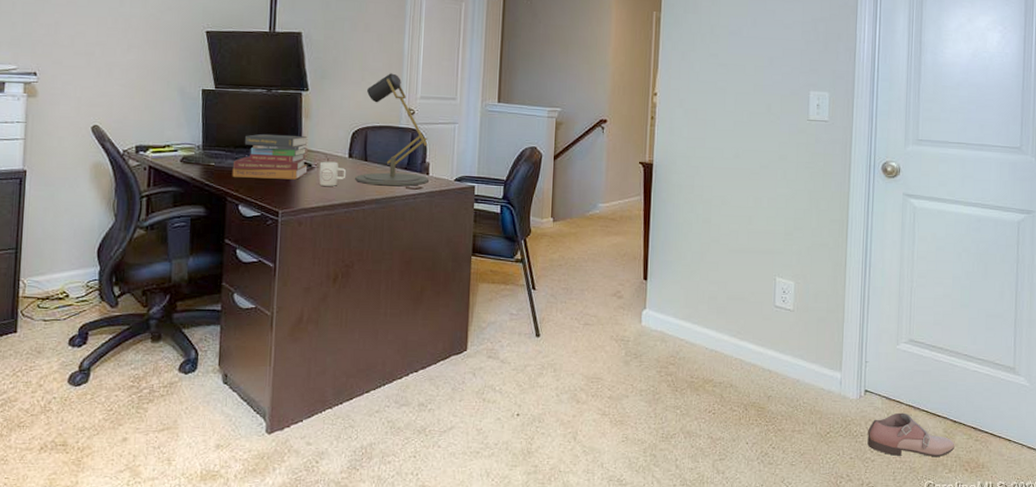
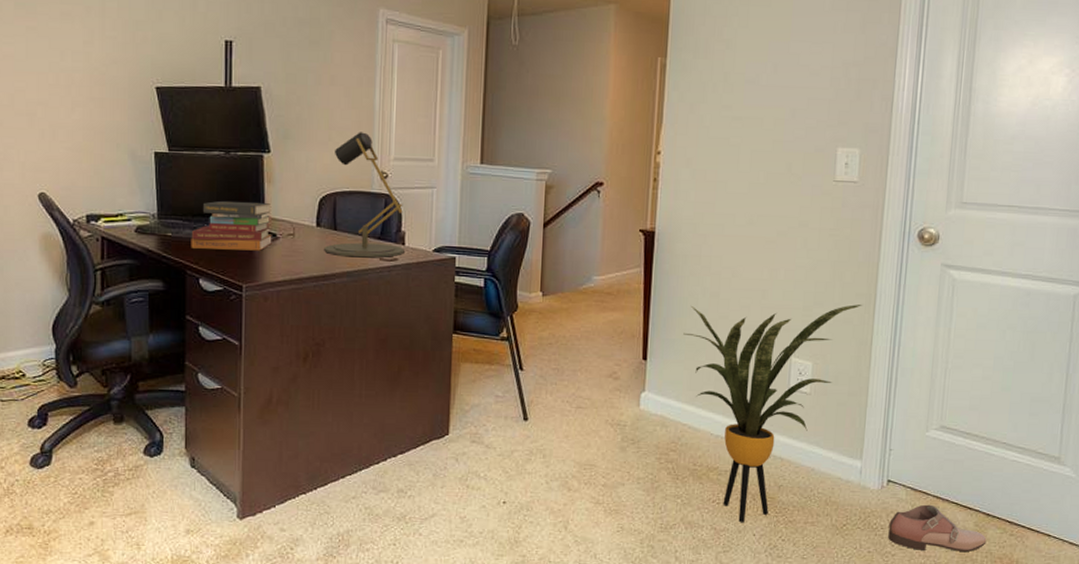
mug: present [318,161,347,186] -> none [284,230,315,258]
house plant: none [679,229,836,432] -> present [683,304,862,523]

